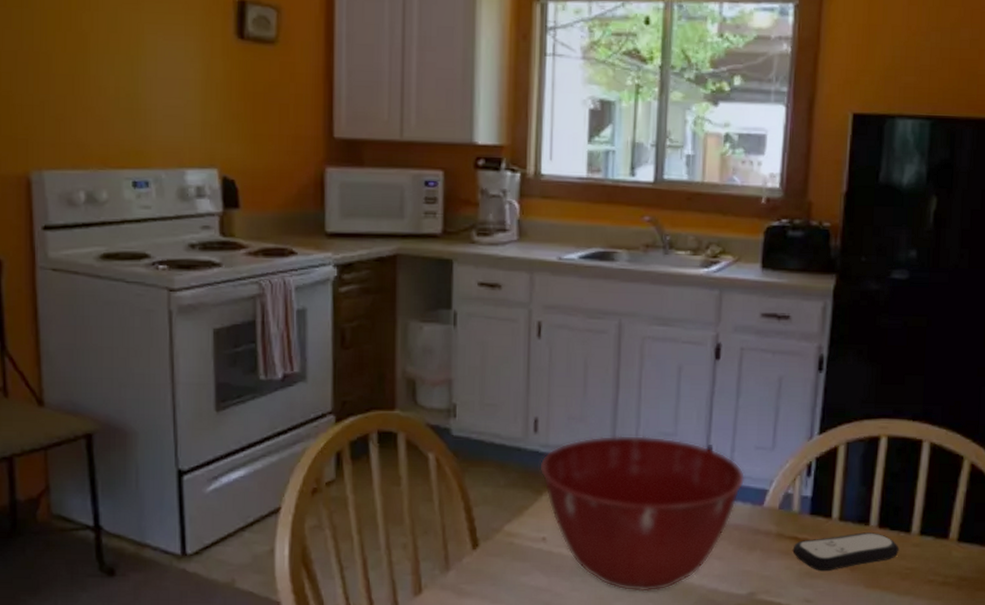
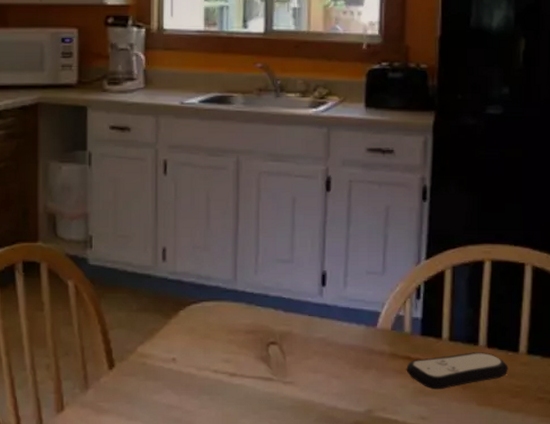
mixing bowl: present [539,435,746,592] -> none [168,263,359,409]

